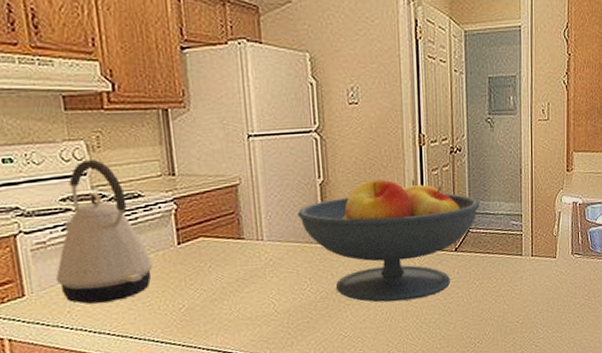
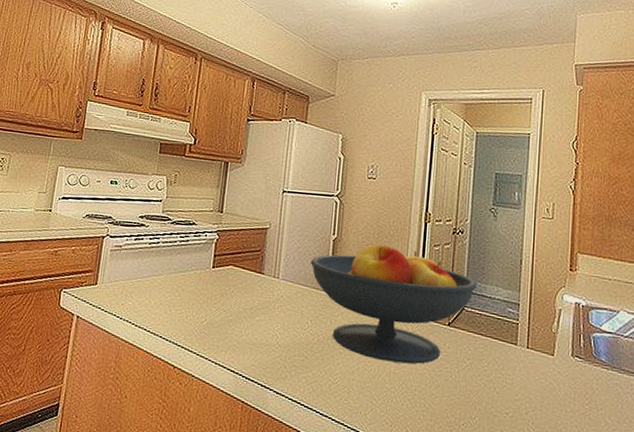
kettle: present [56,160,153,304] -> none [121,191,191,304]

